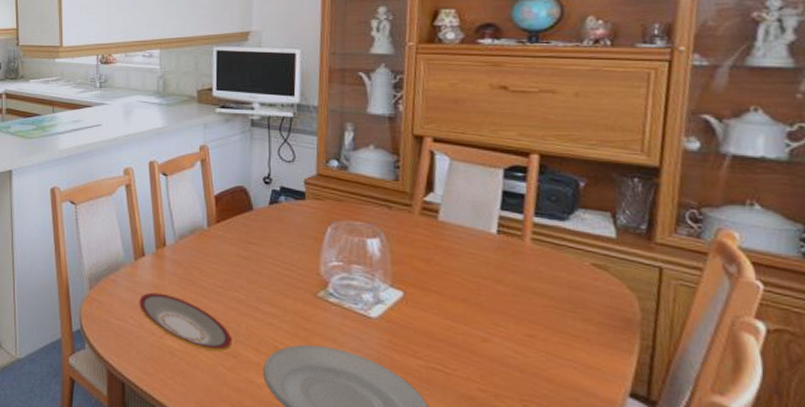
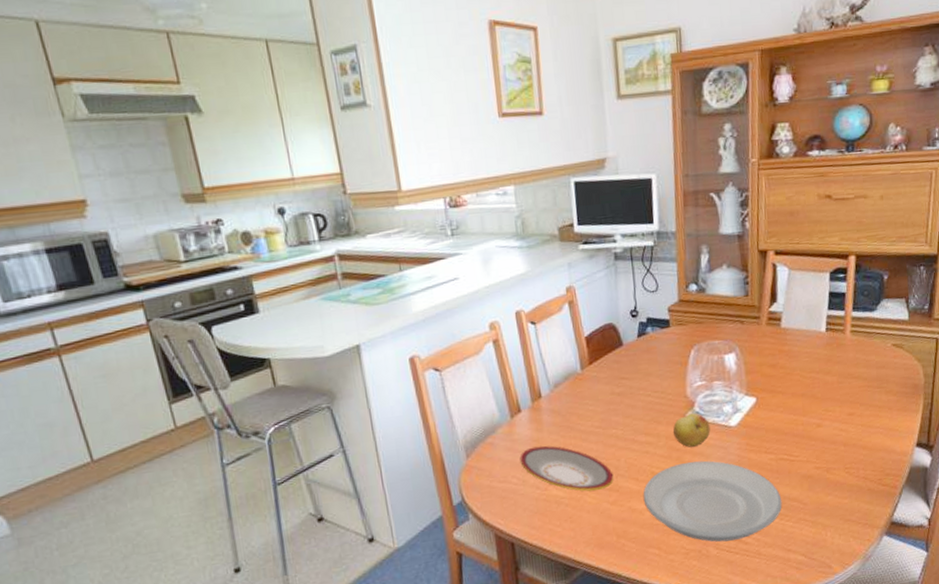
fruit: none [301,293,346,330] -> present [672,413,711,447]

